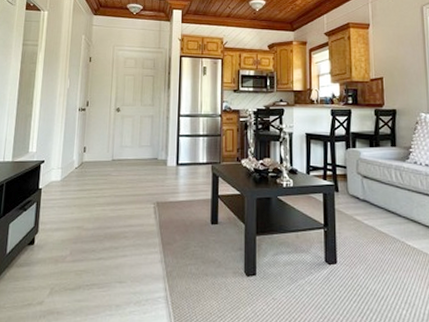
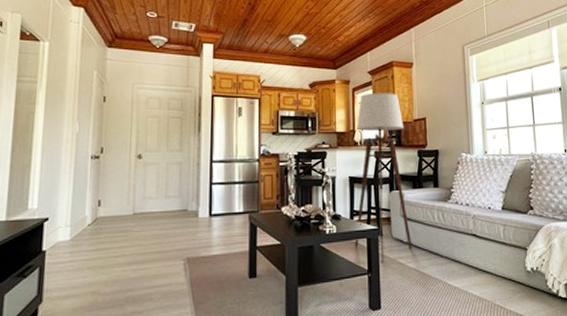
floor lamp: none [311,53,369,219] -> present [355,93,413,263]

